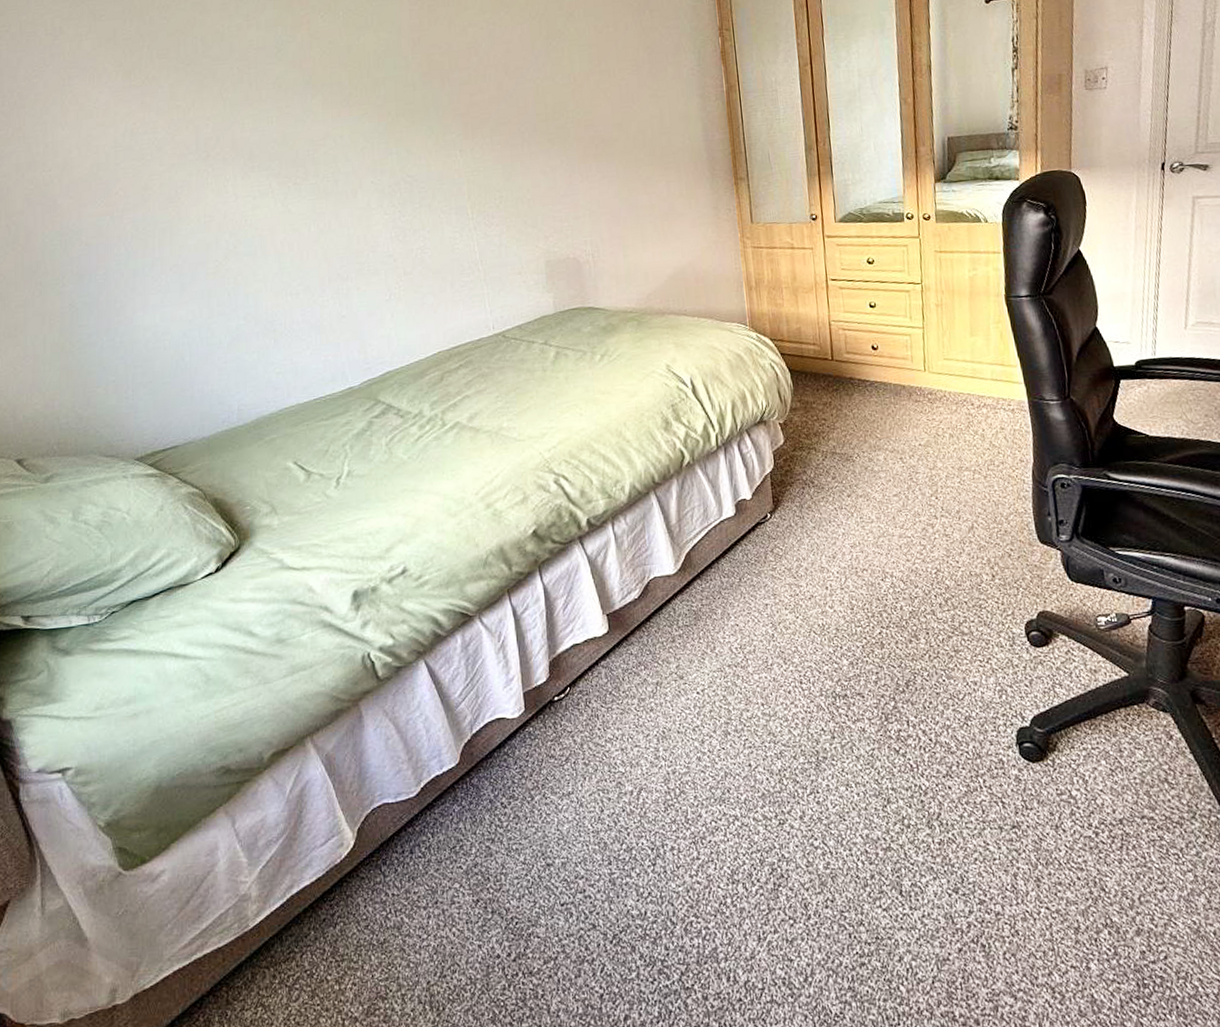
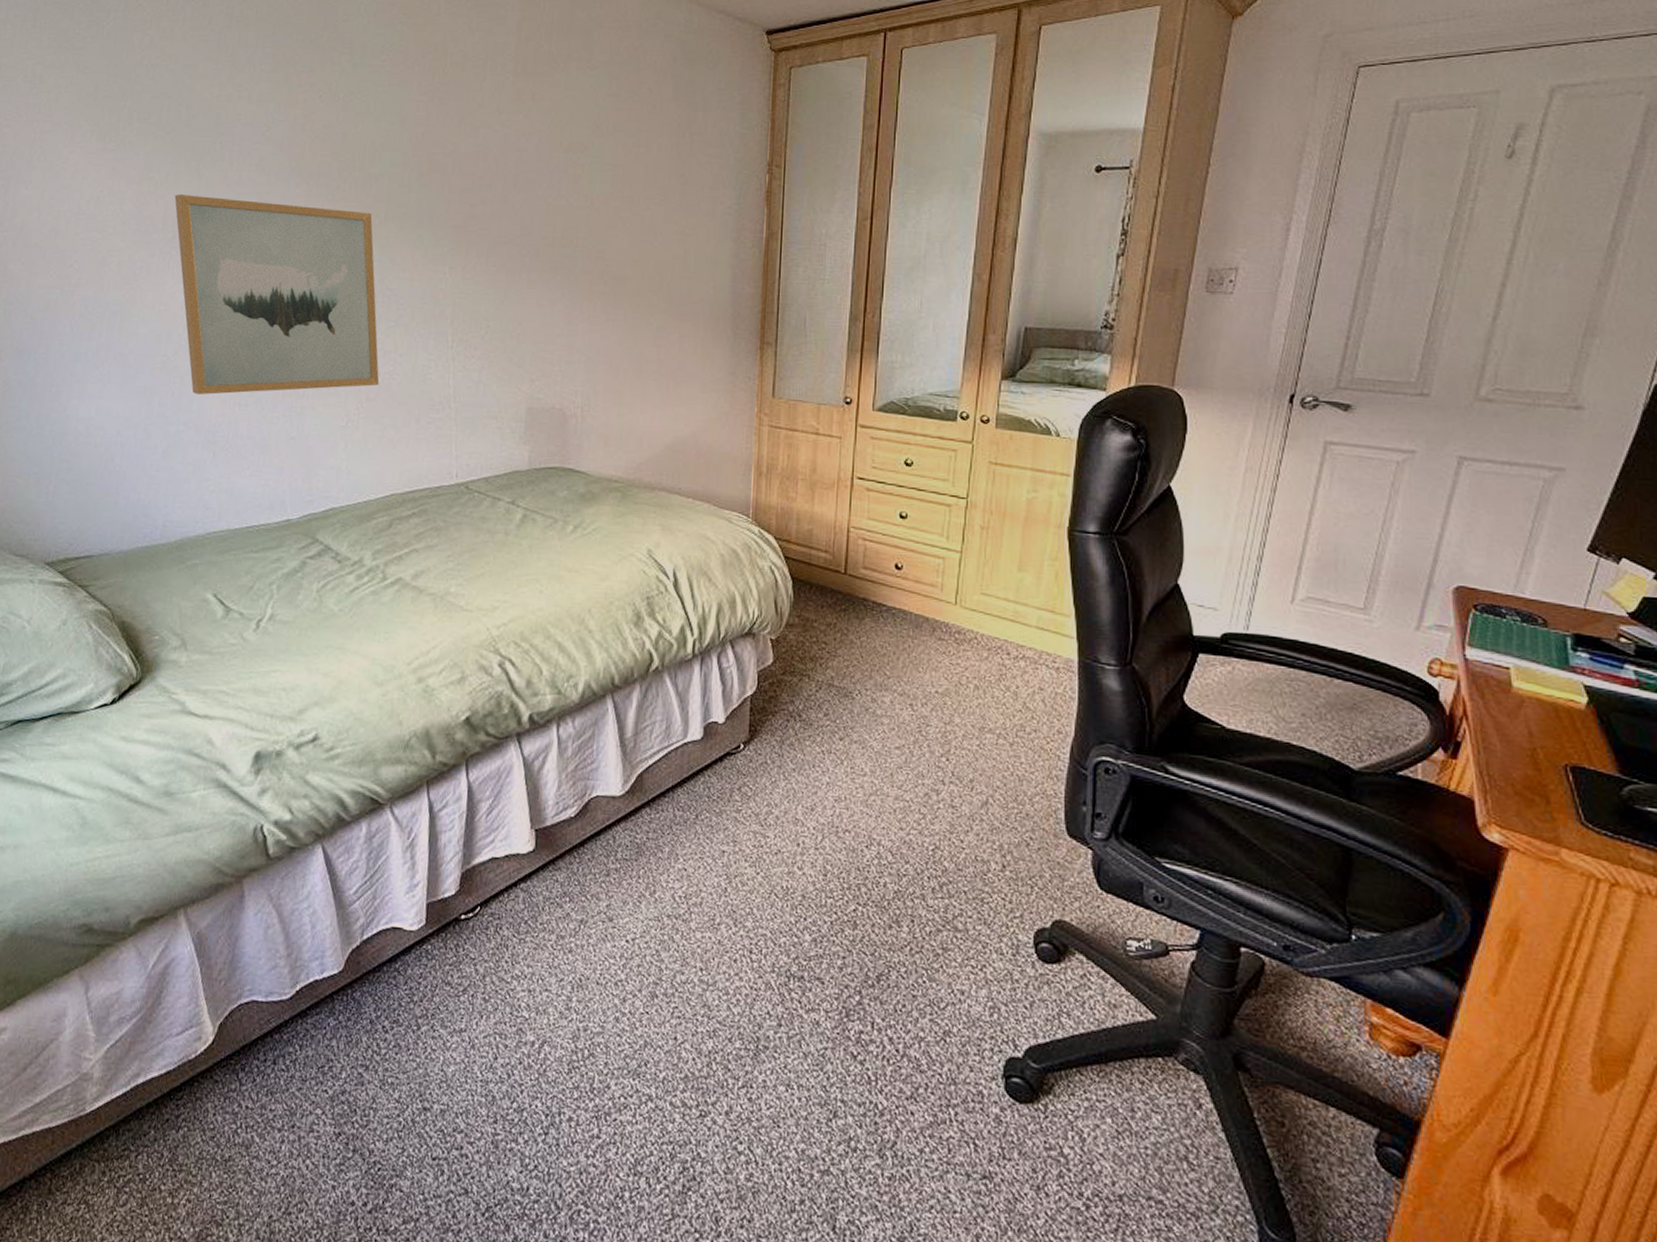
wall art: none [203,112,413,292] -> present [174,195,380,395]

